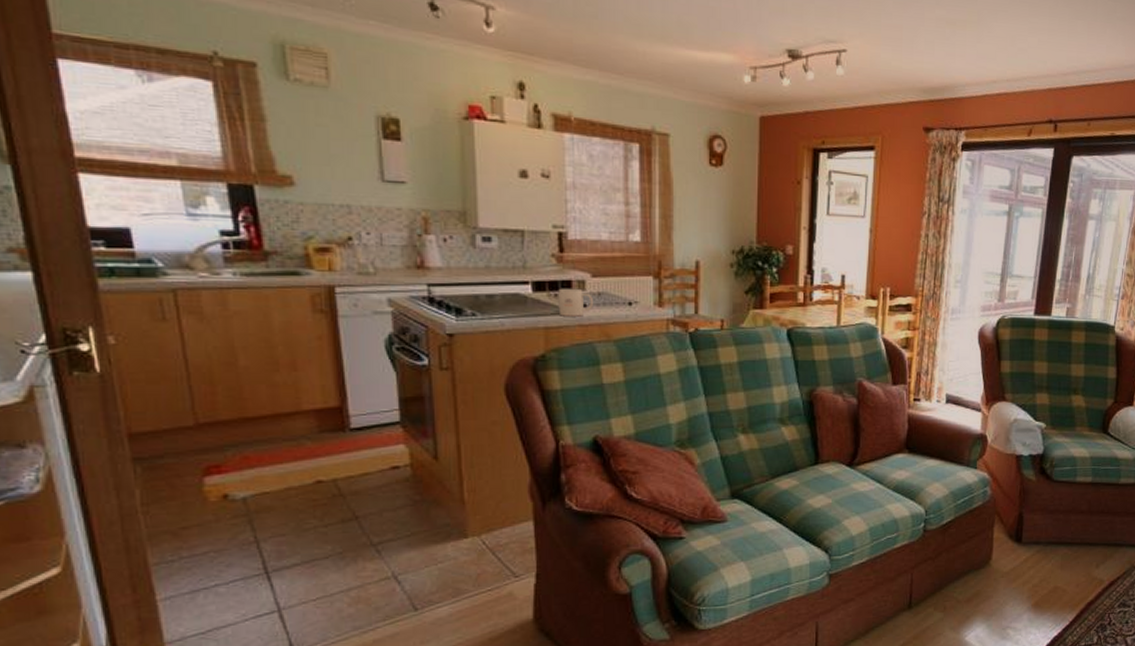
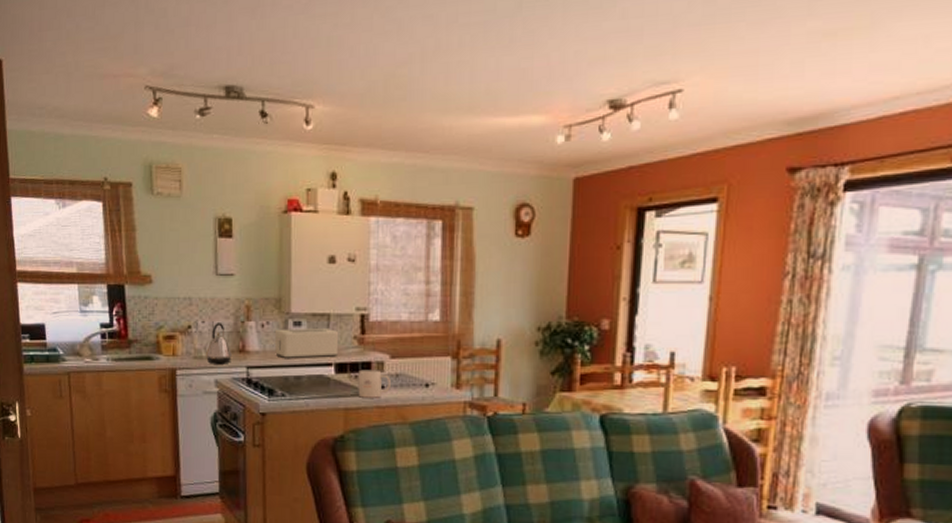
kettle: none [374,235,408,281] -> present [206,323,232,364]
toaster: none [459,244,535,277] -> present [274,329,339,359]

